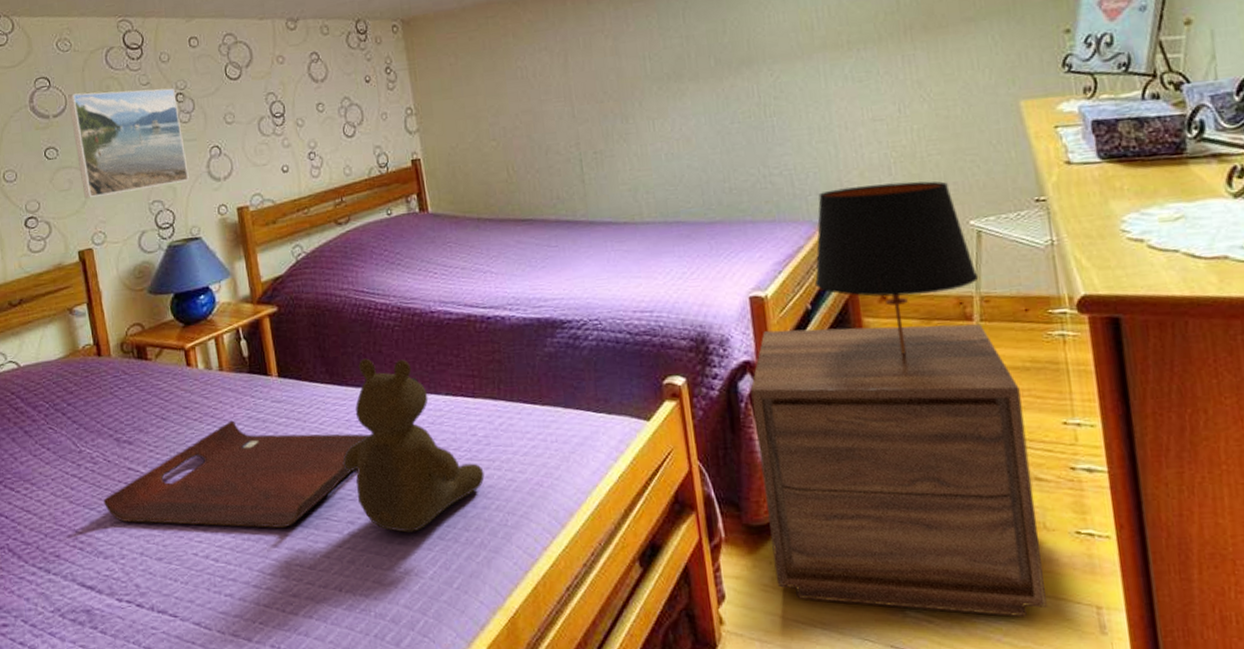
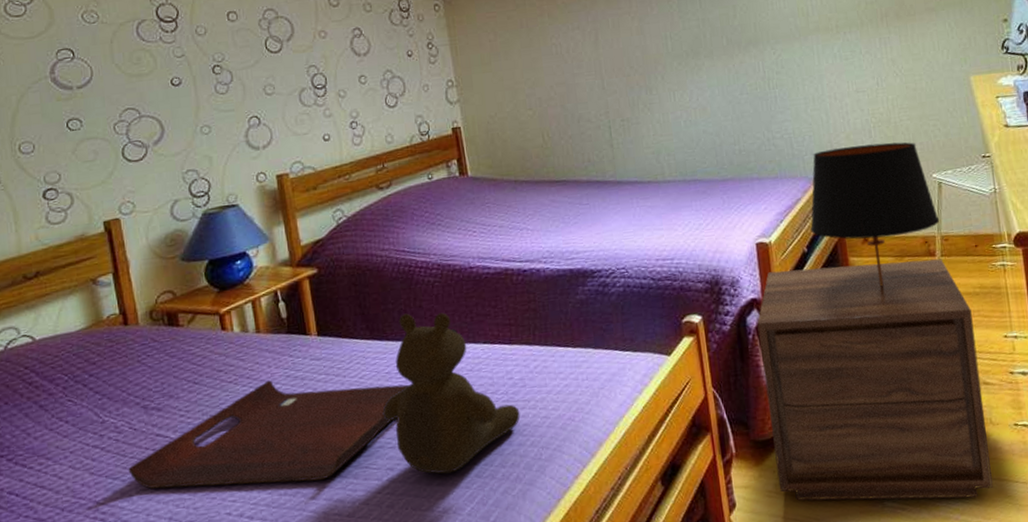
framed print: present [68,88,189,199] -> none [94,60,226,169]

